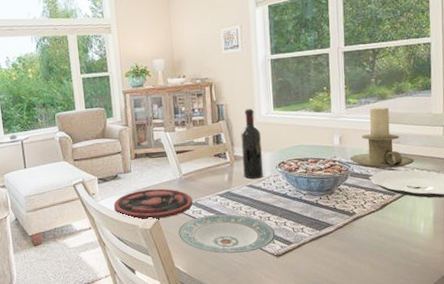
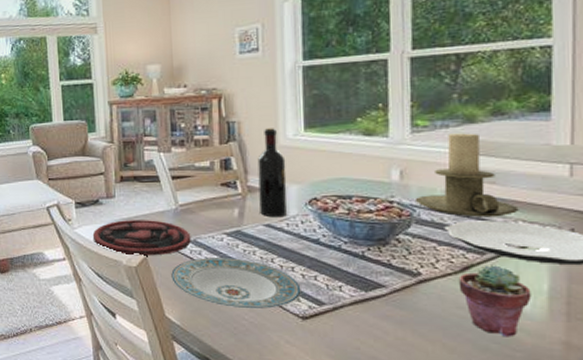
potted succulent: none [379,202,424,253] -> present [458,265,532,337]

